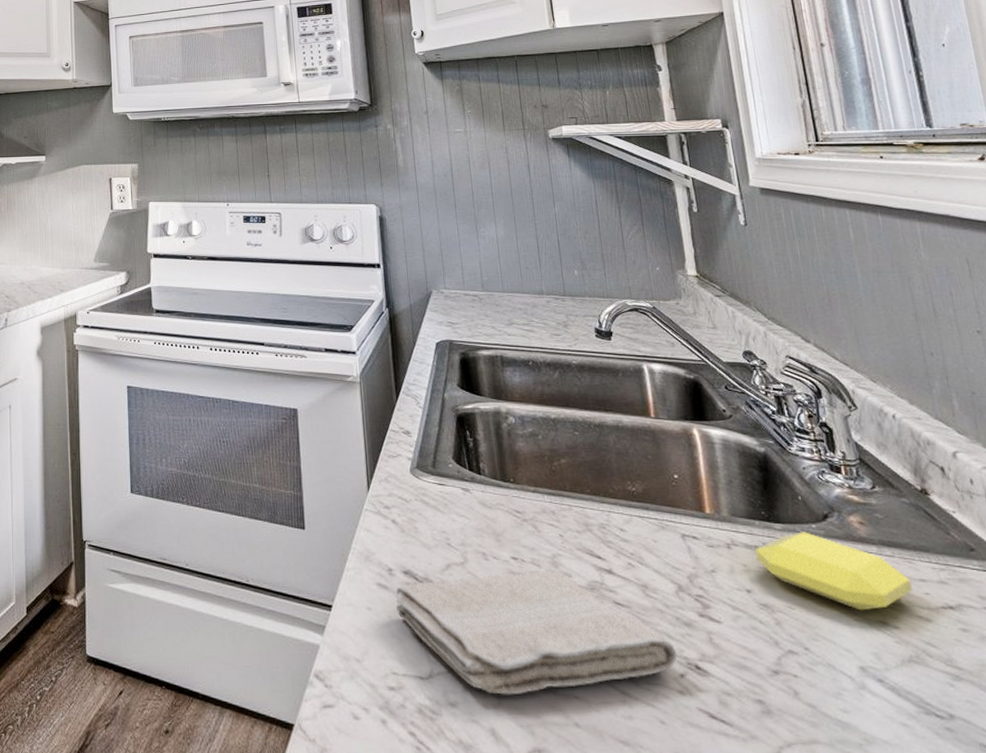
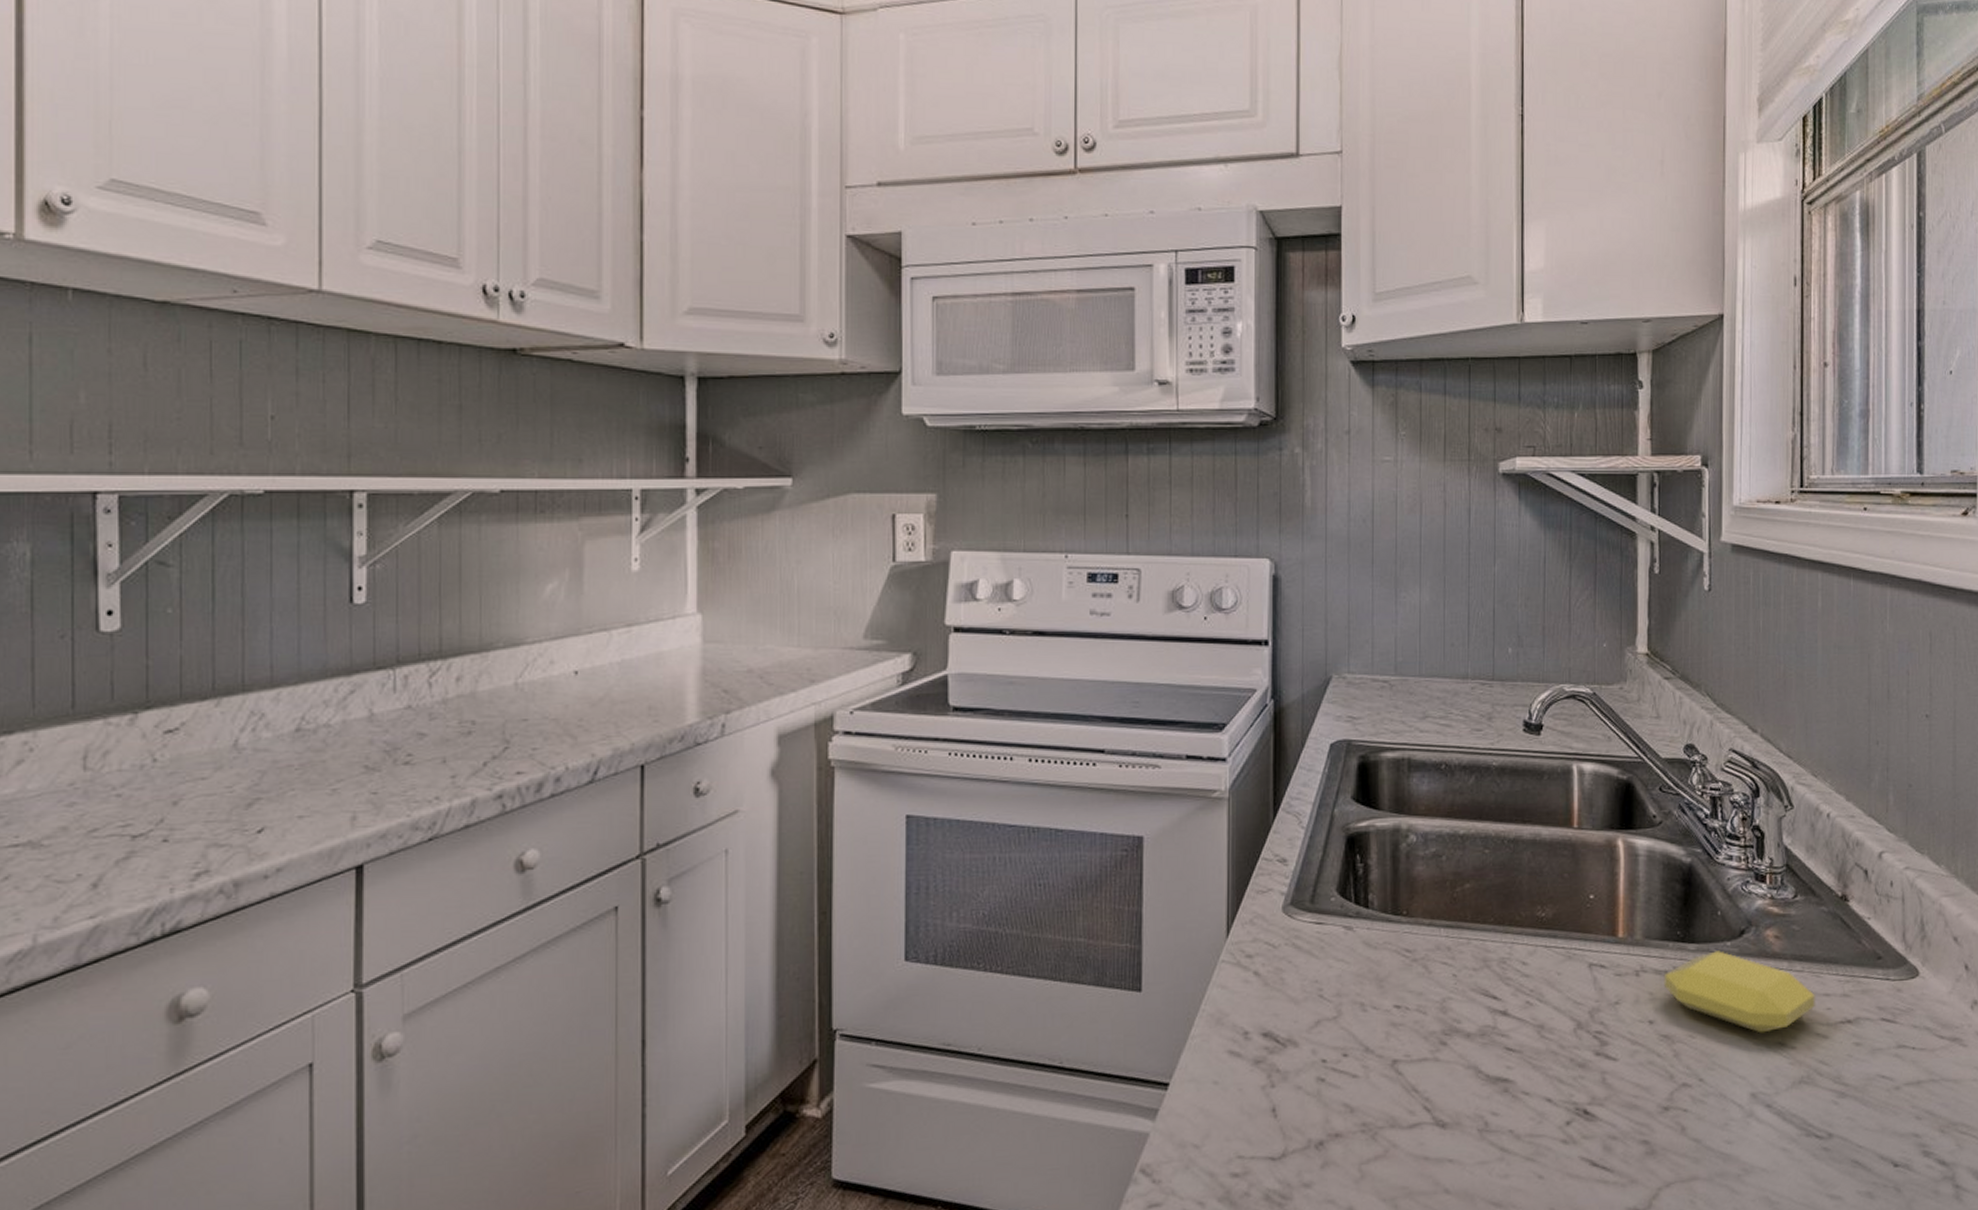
washcloth: present [396,571,677,695] -> none [1250,1017,1566,1168]

